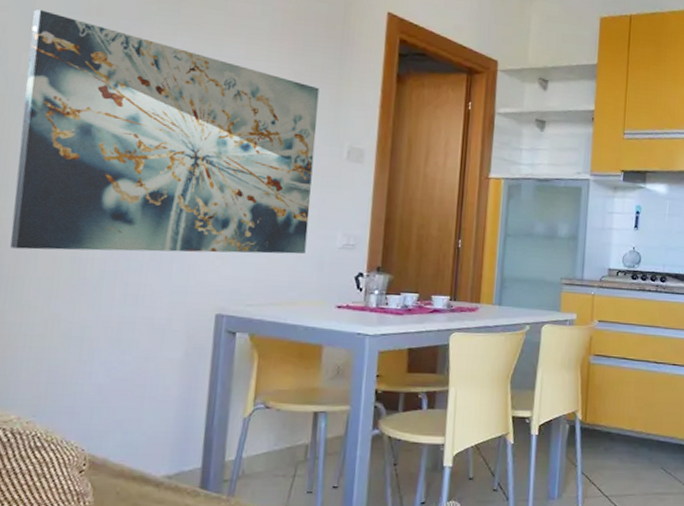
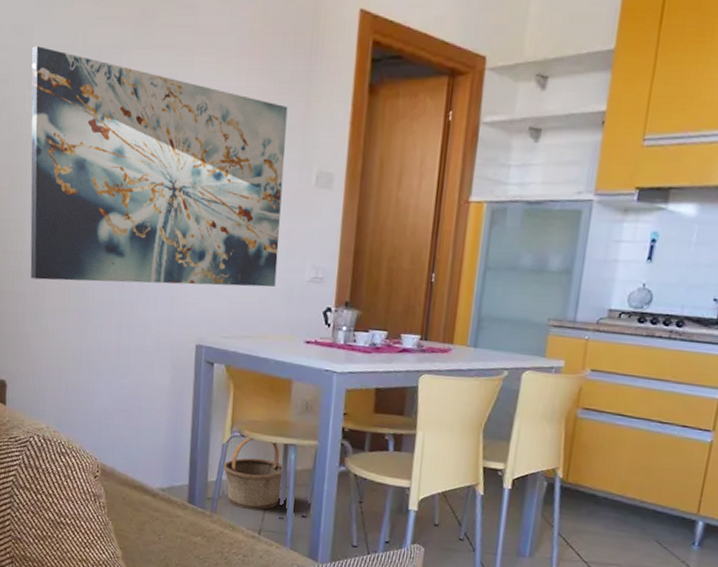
basket: none [243,407,312,487] -> present [223,436,283,510]

